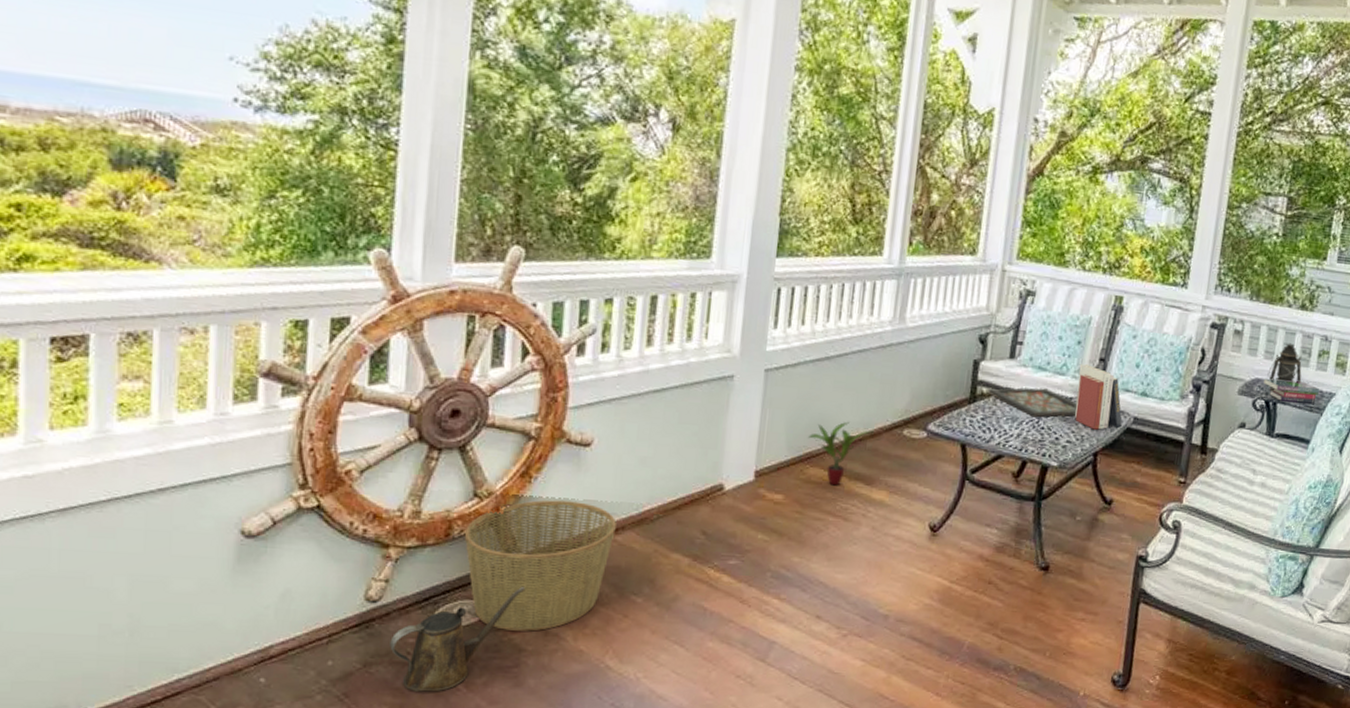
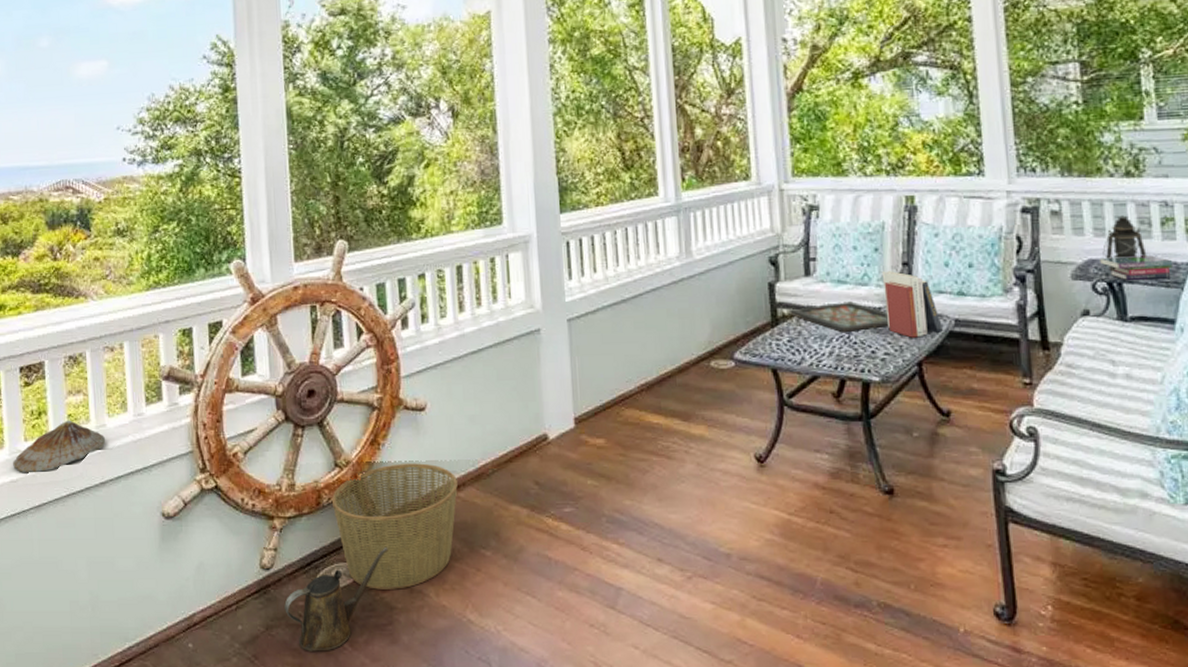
seashell: none [29,410,171,470] -> present [13,420,106,474]
potted plant: present [808,421,873,486] -> none [619,359,680,425]

